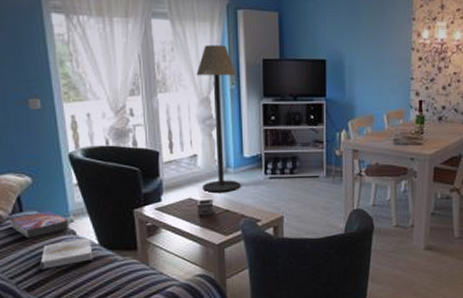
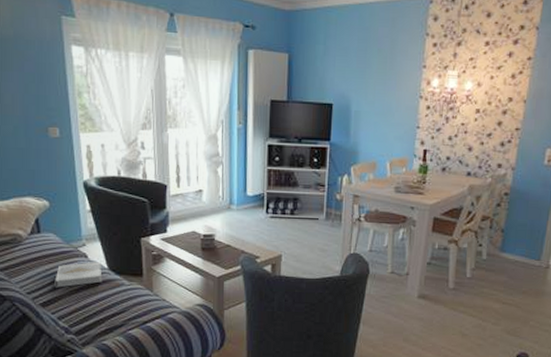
textbook: present [10,211,71,238] -> none [29,234,83,258]
floor lamp: present [196,45,241,193] -> none [205,83,244,228]

